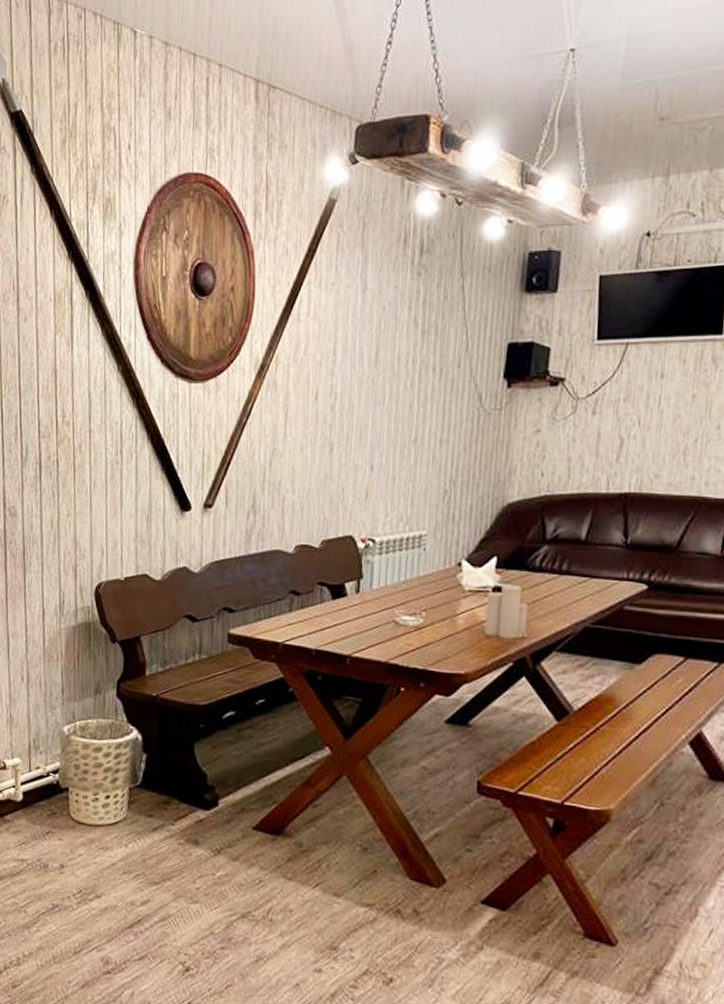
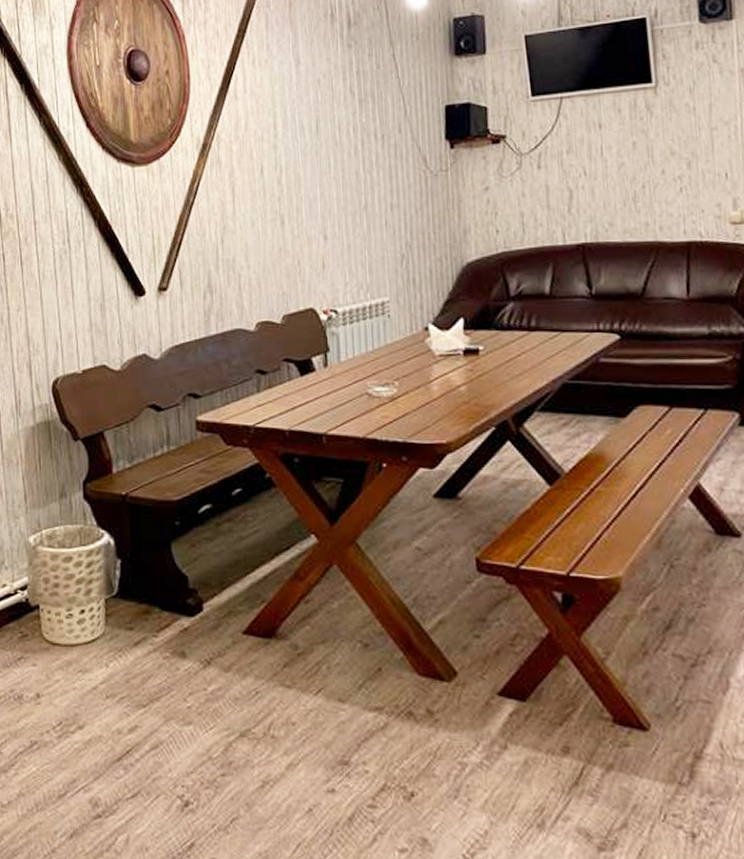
candle: present [483,581,528,639] -> none [459,341,507,403]

